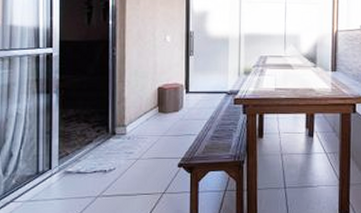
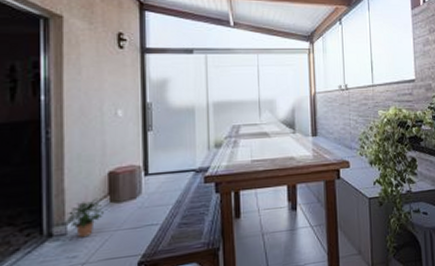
potted plant: none [125,107,154,139] -> present [65,198,105,238]

